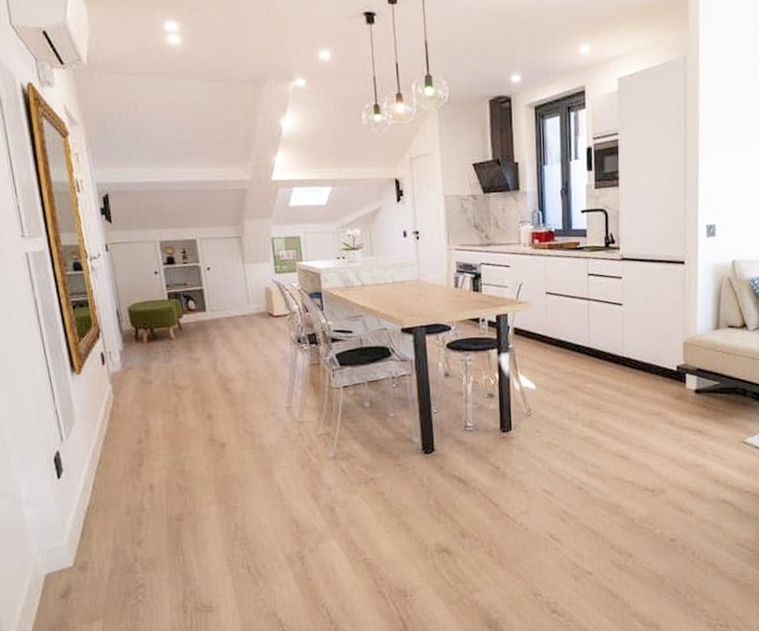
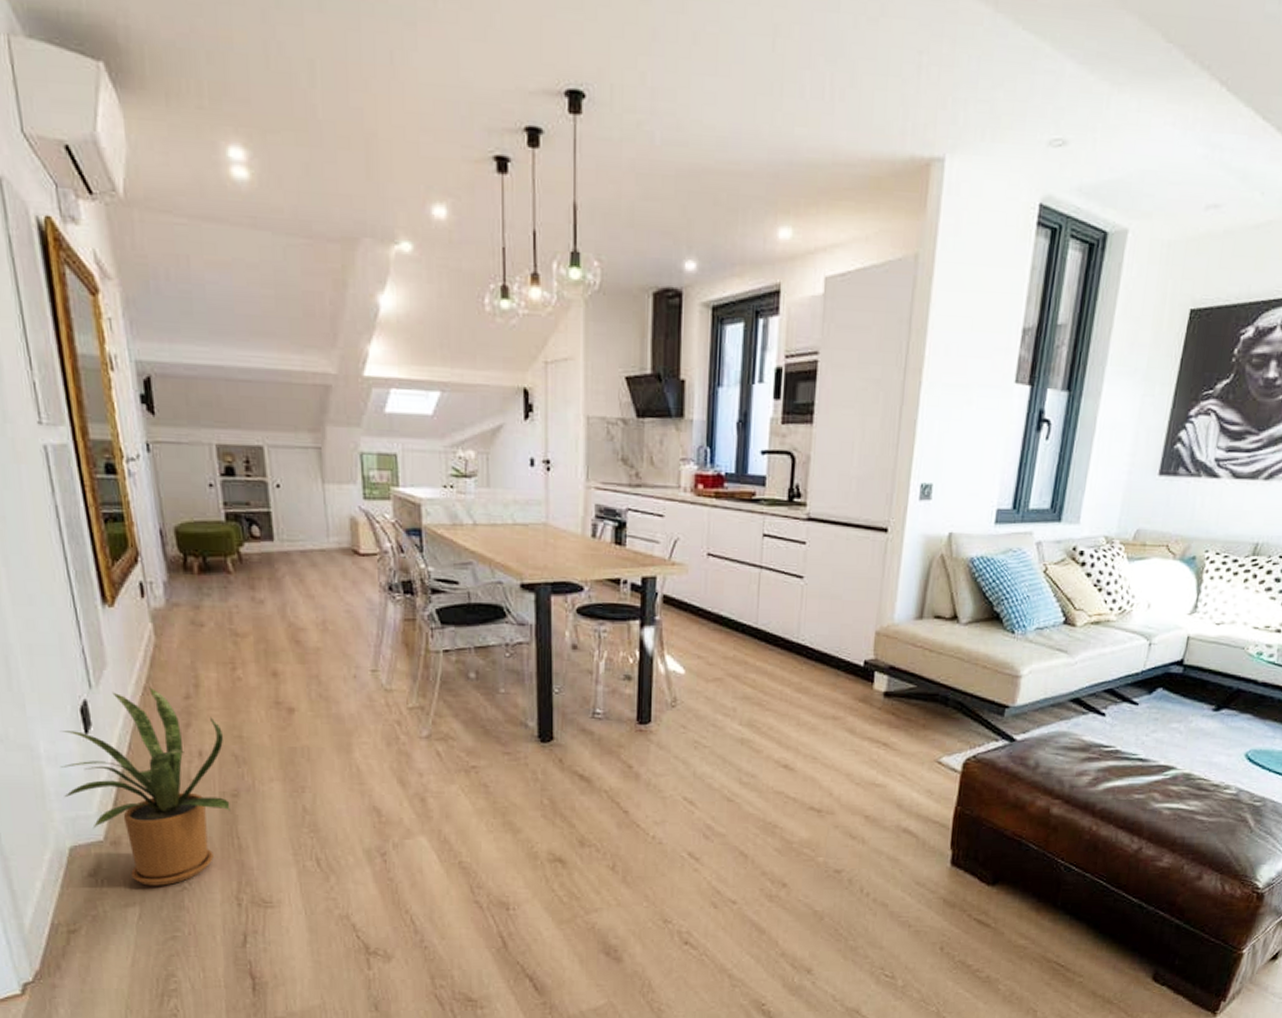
house plant: none [38,436,176,602] -> present [61,687,230,886]

